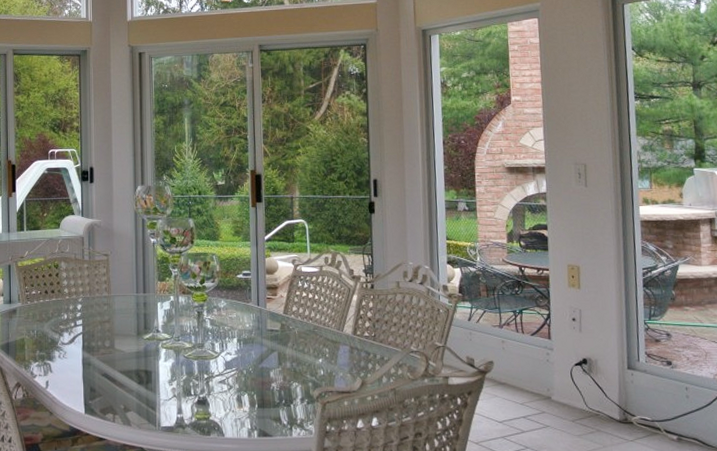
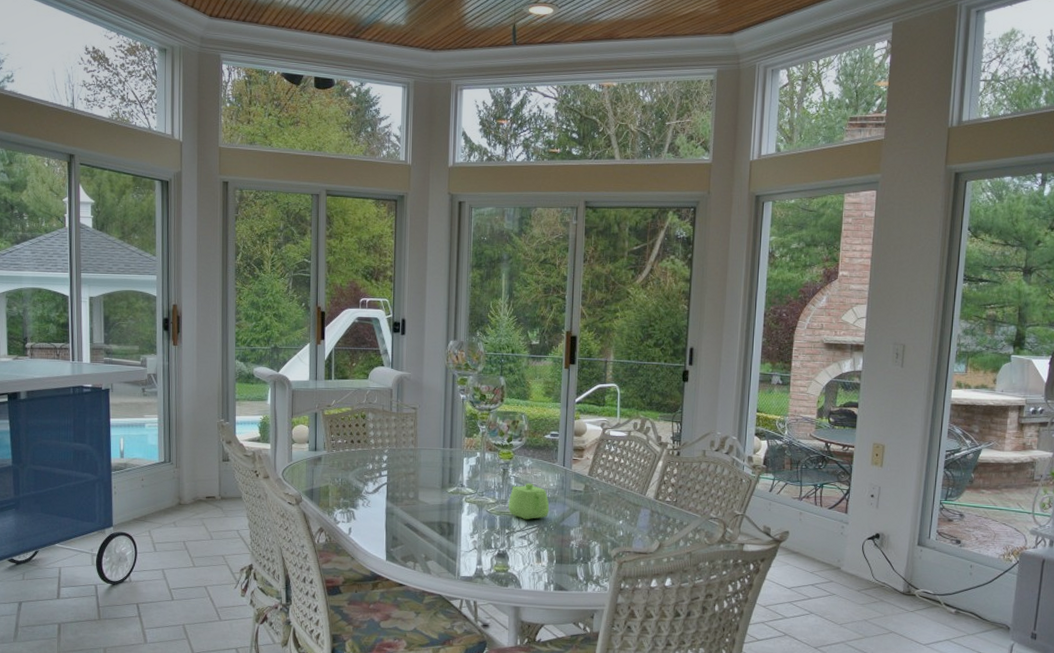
teapot: none [205,325,247,364] -> present [508,483,550,520]

